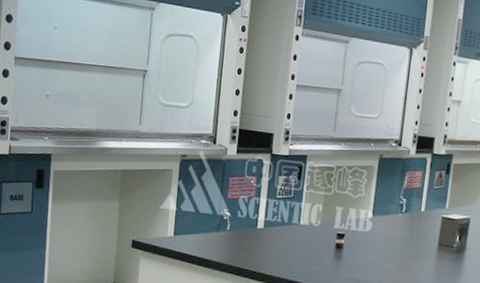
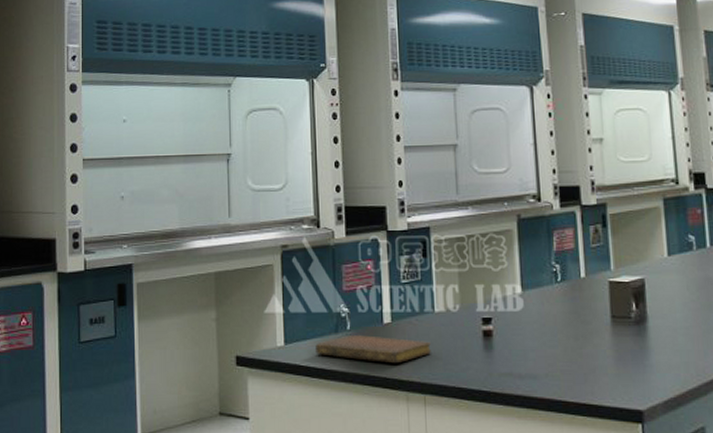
notebook: none [198,234,293,261] -> present [315,335,431,364]

